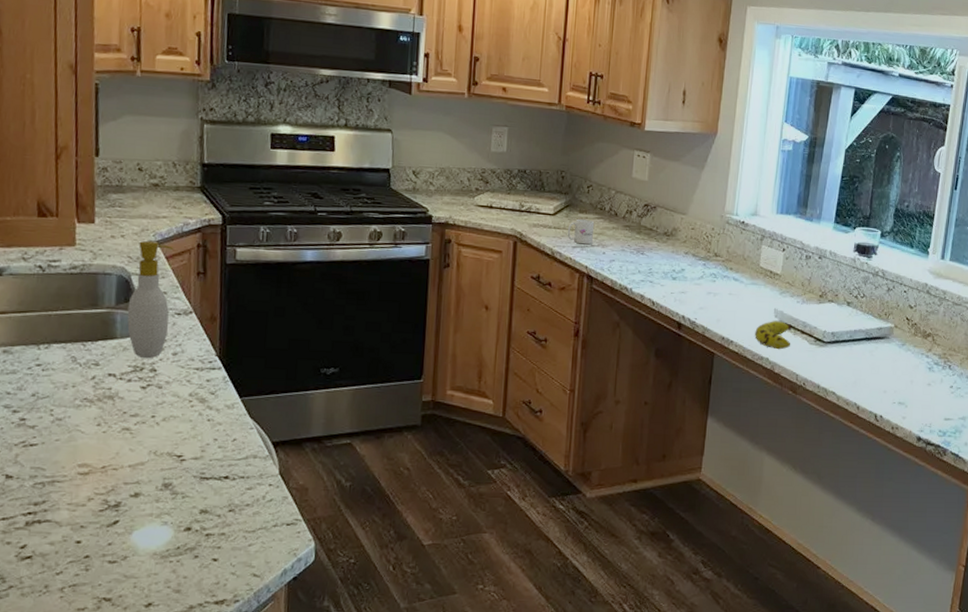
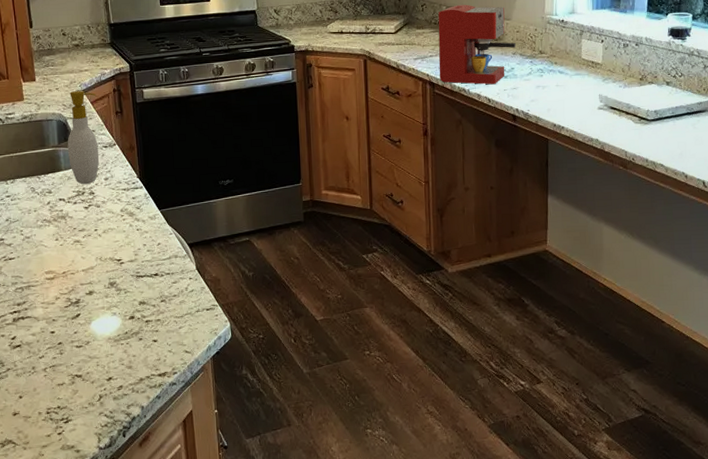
mug: present [567,218,595,245] -> none [408,33,431,56]
coffee maker: none [599,190,690,286] -> present [438,4,517,85]
fruit: present [755,321,792,350] -> none [583,105,618,131]

